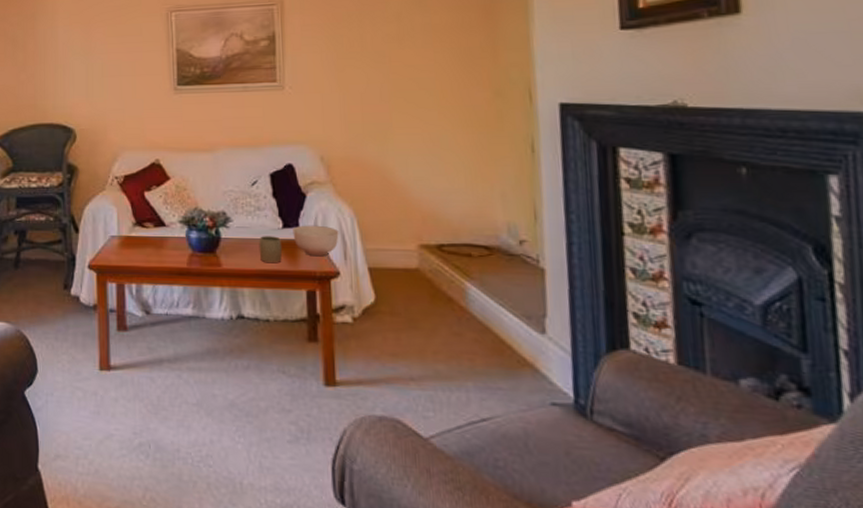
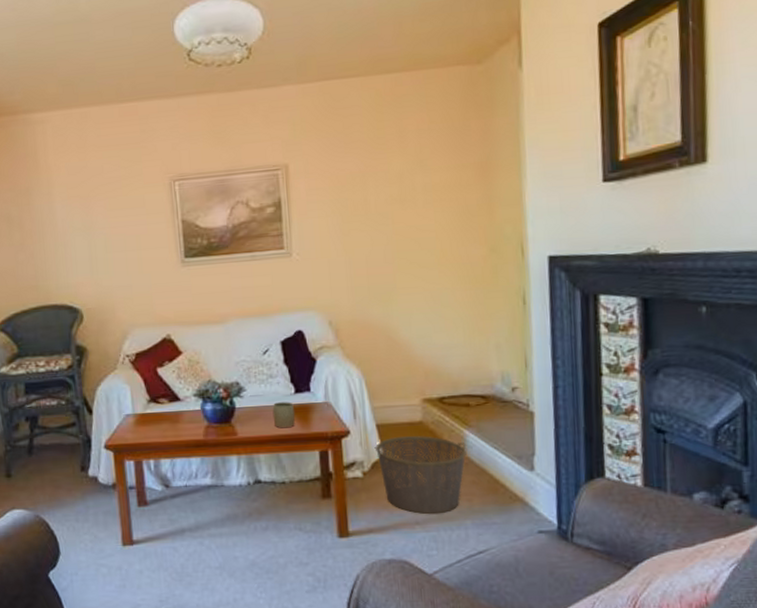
bowl: present [292,225,339,257] -> none [304,388,349,418]
basket: none [366,283,468,371] -> present [374,436,466,514]

